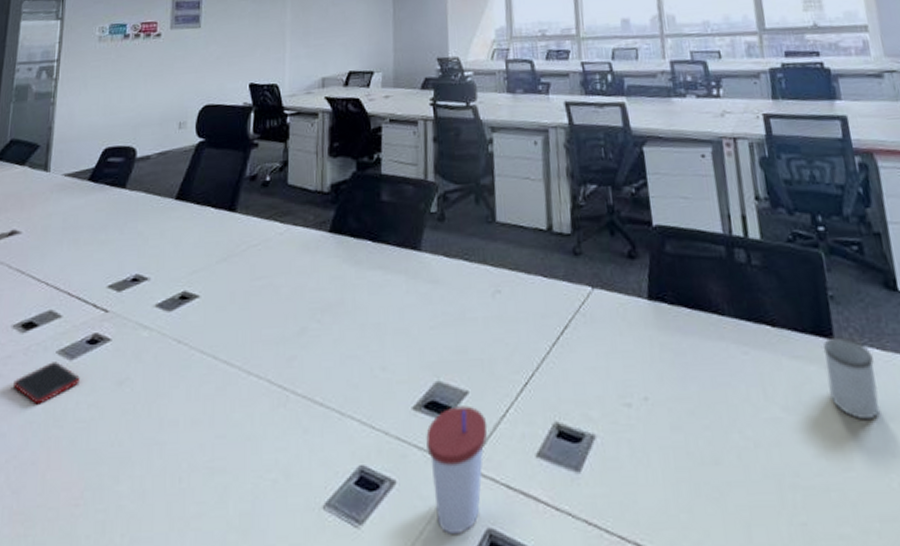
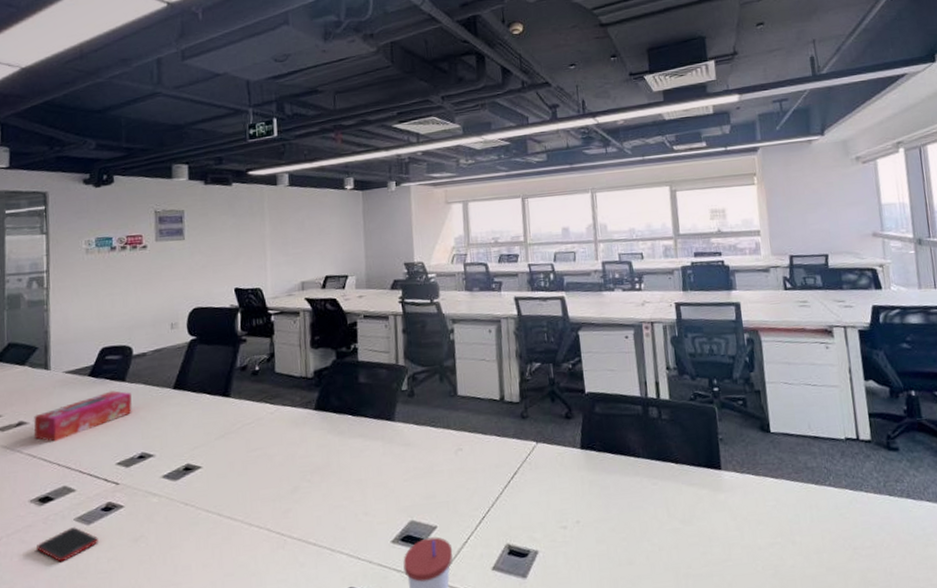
tissue box: none [25,199,131,256] -> present [33,391,132,442]
mug: present [823,336,880,420] -> none [713,467,752,526]

